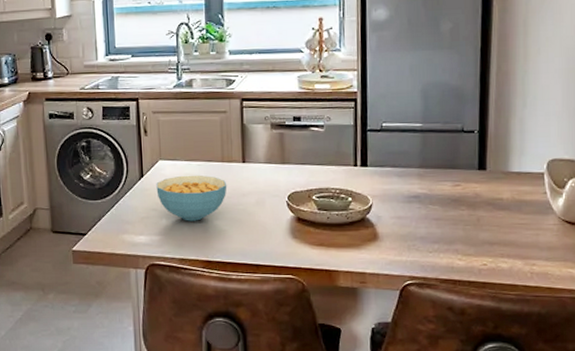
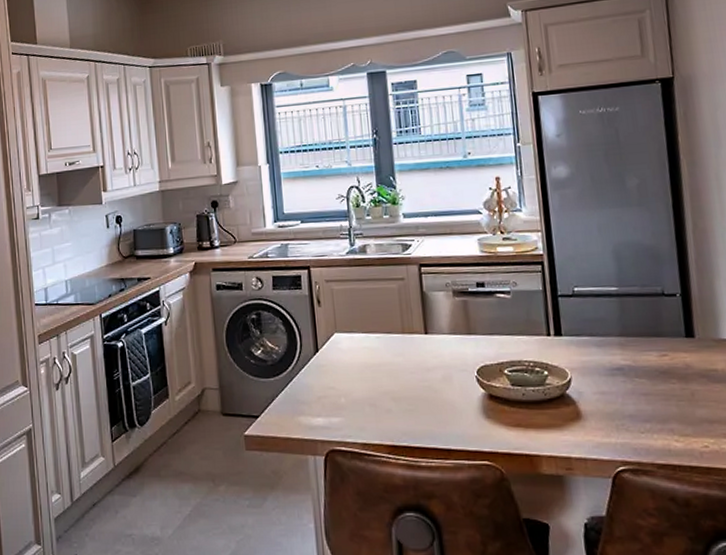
cereal bowl: present [156,175,227,221] -> none [332,348,410,401]

